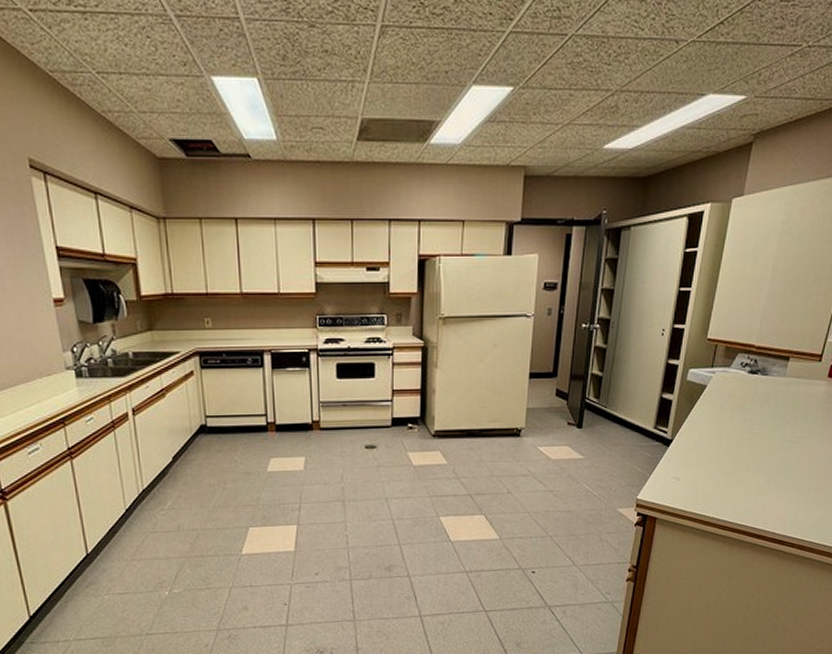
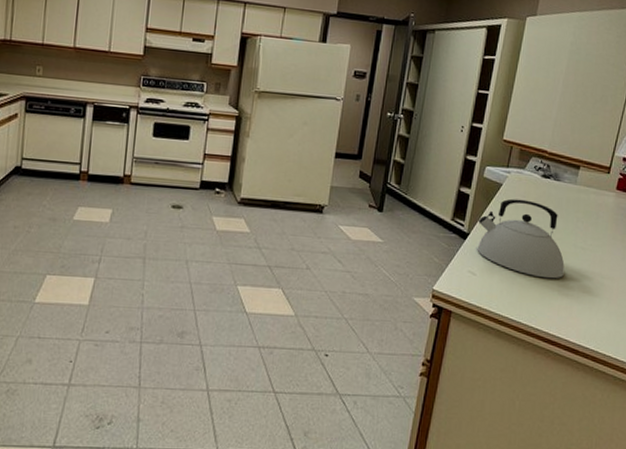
kettle: none [681,399,772,476] -> present [477,198,565,279]

